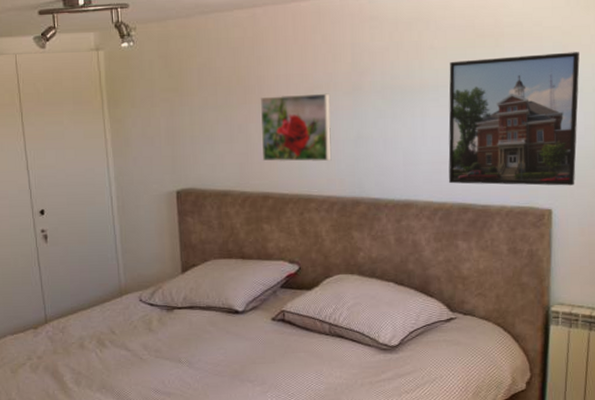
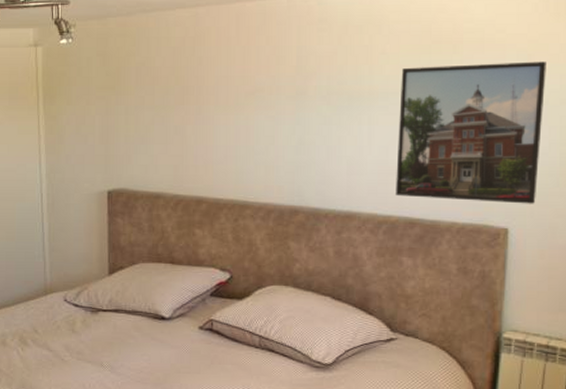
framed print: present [260,93,332,162] -> none [197,97,272,166]

